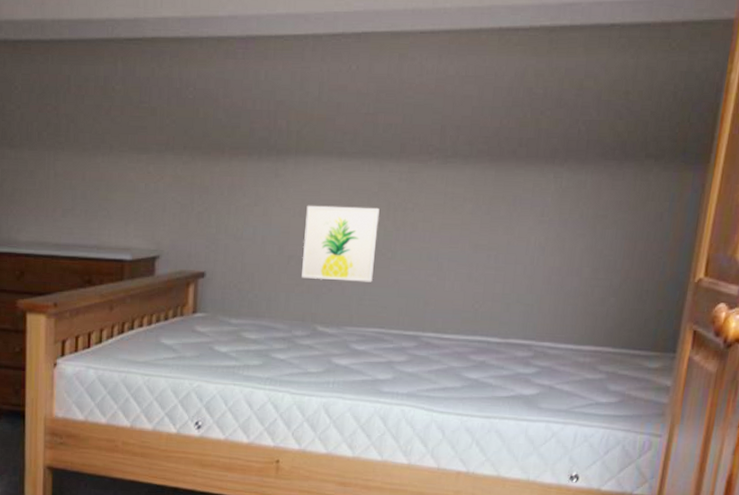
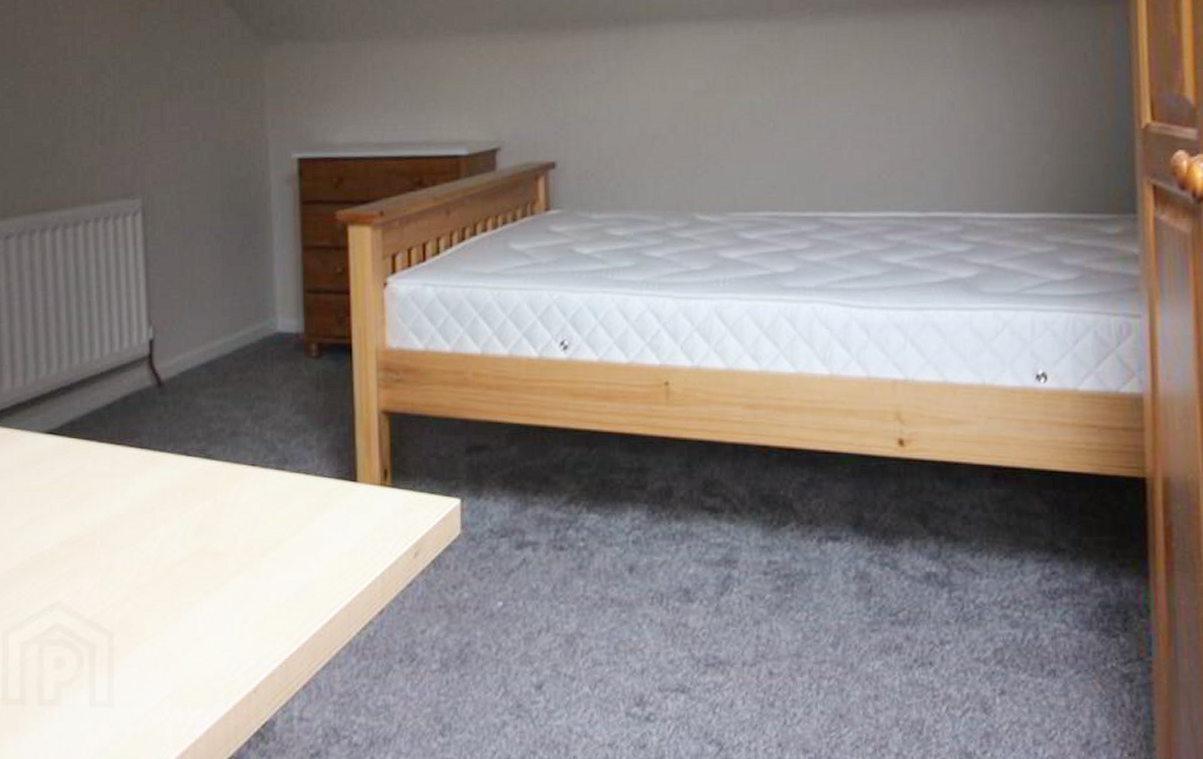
wall art: present [301,205,380,282] -> none [667,73,755,160]

